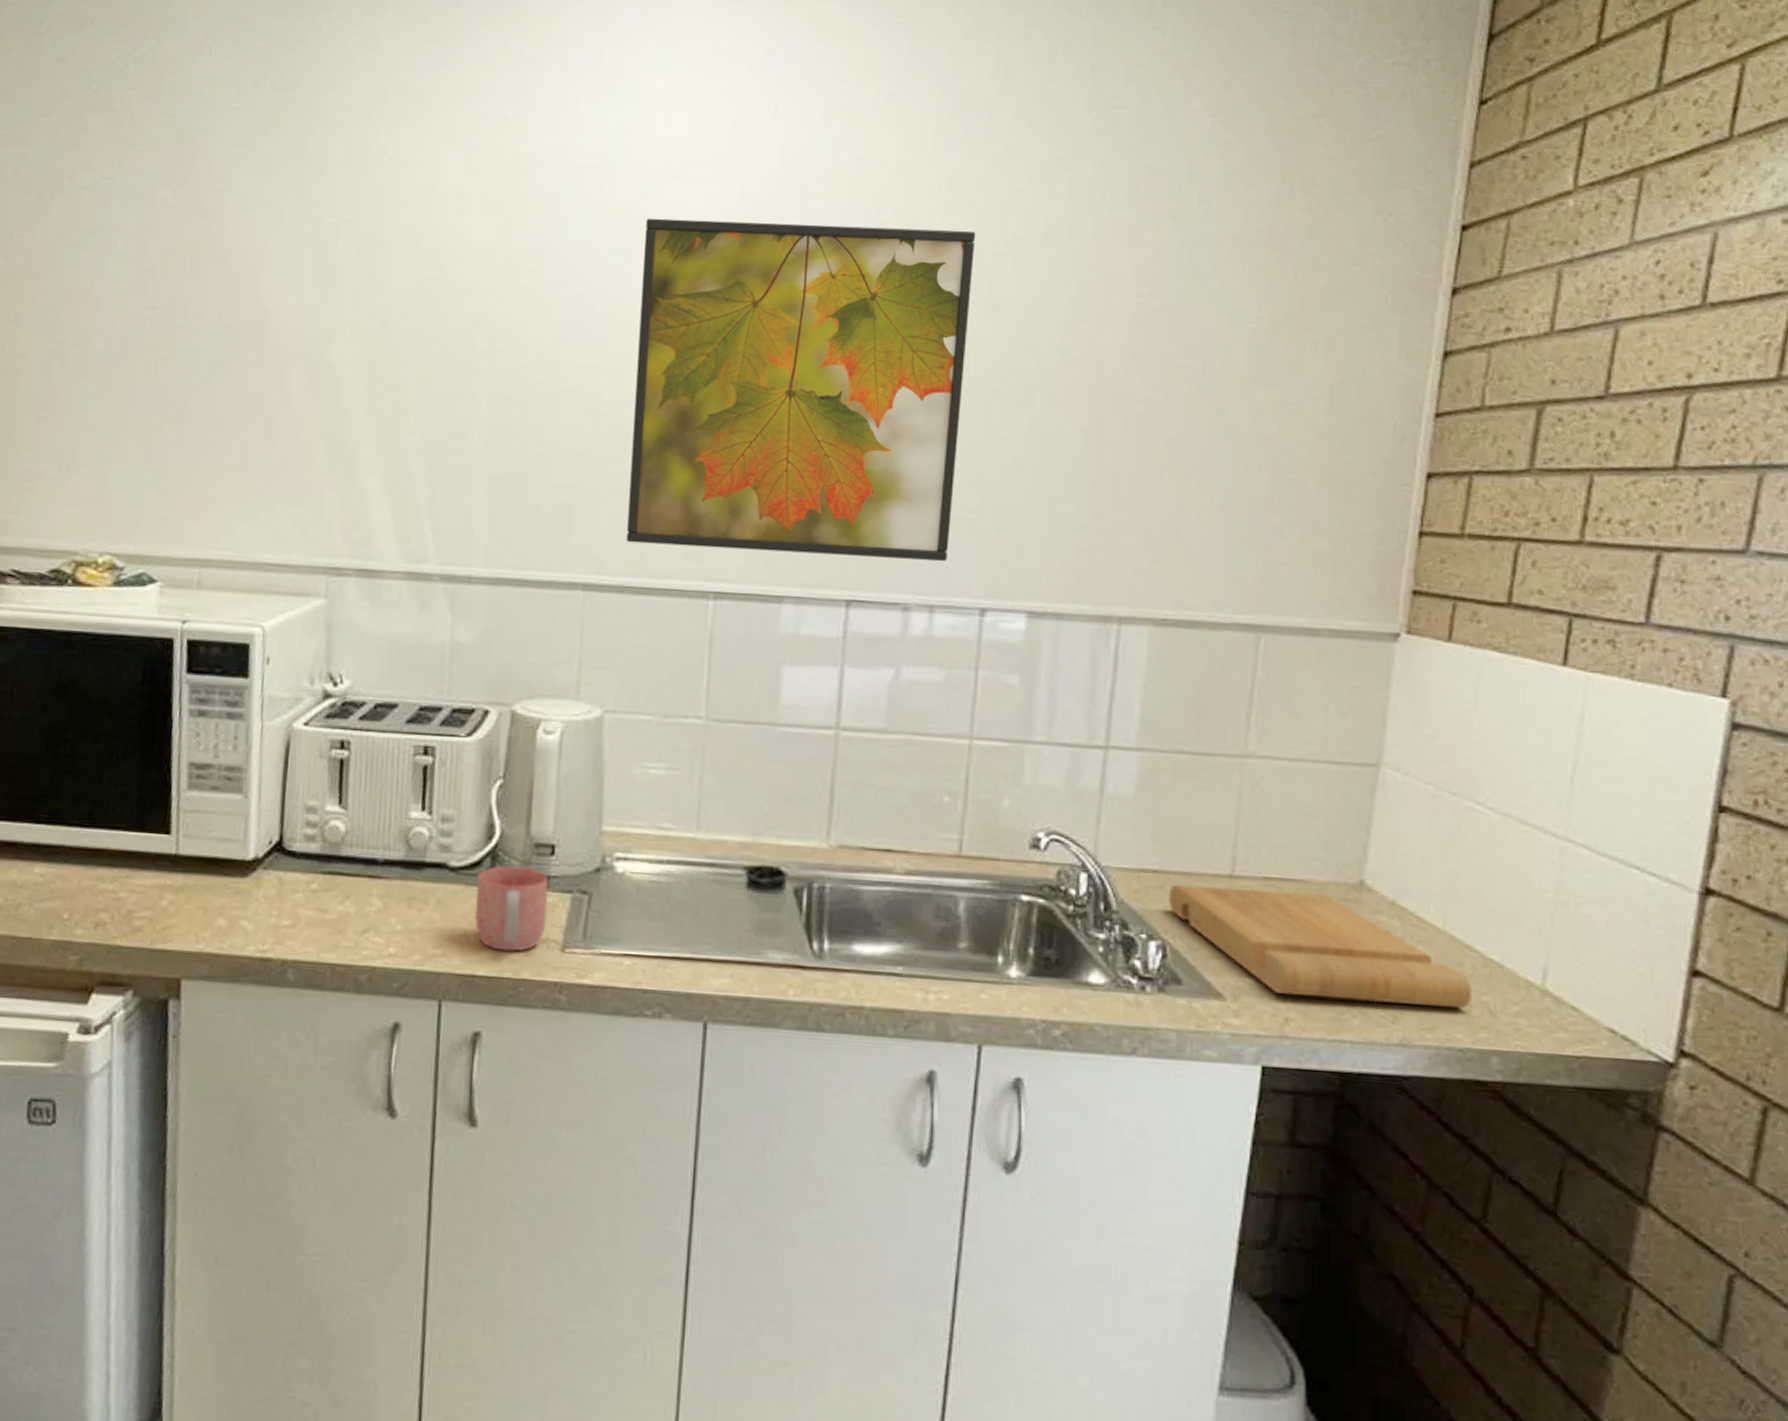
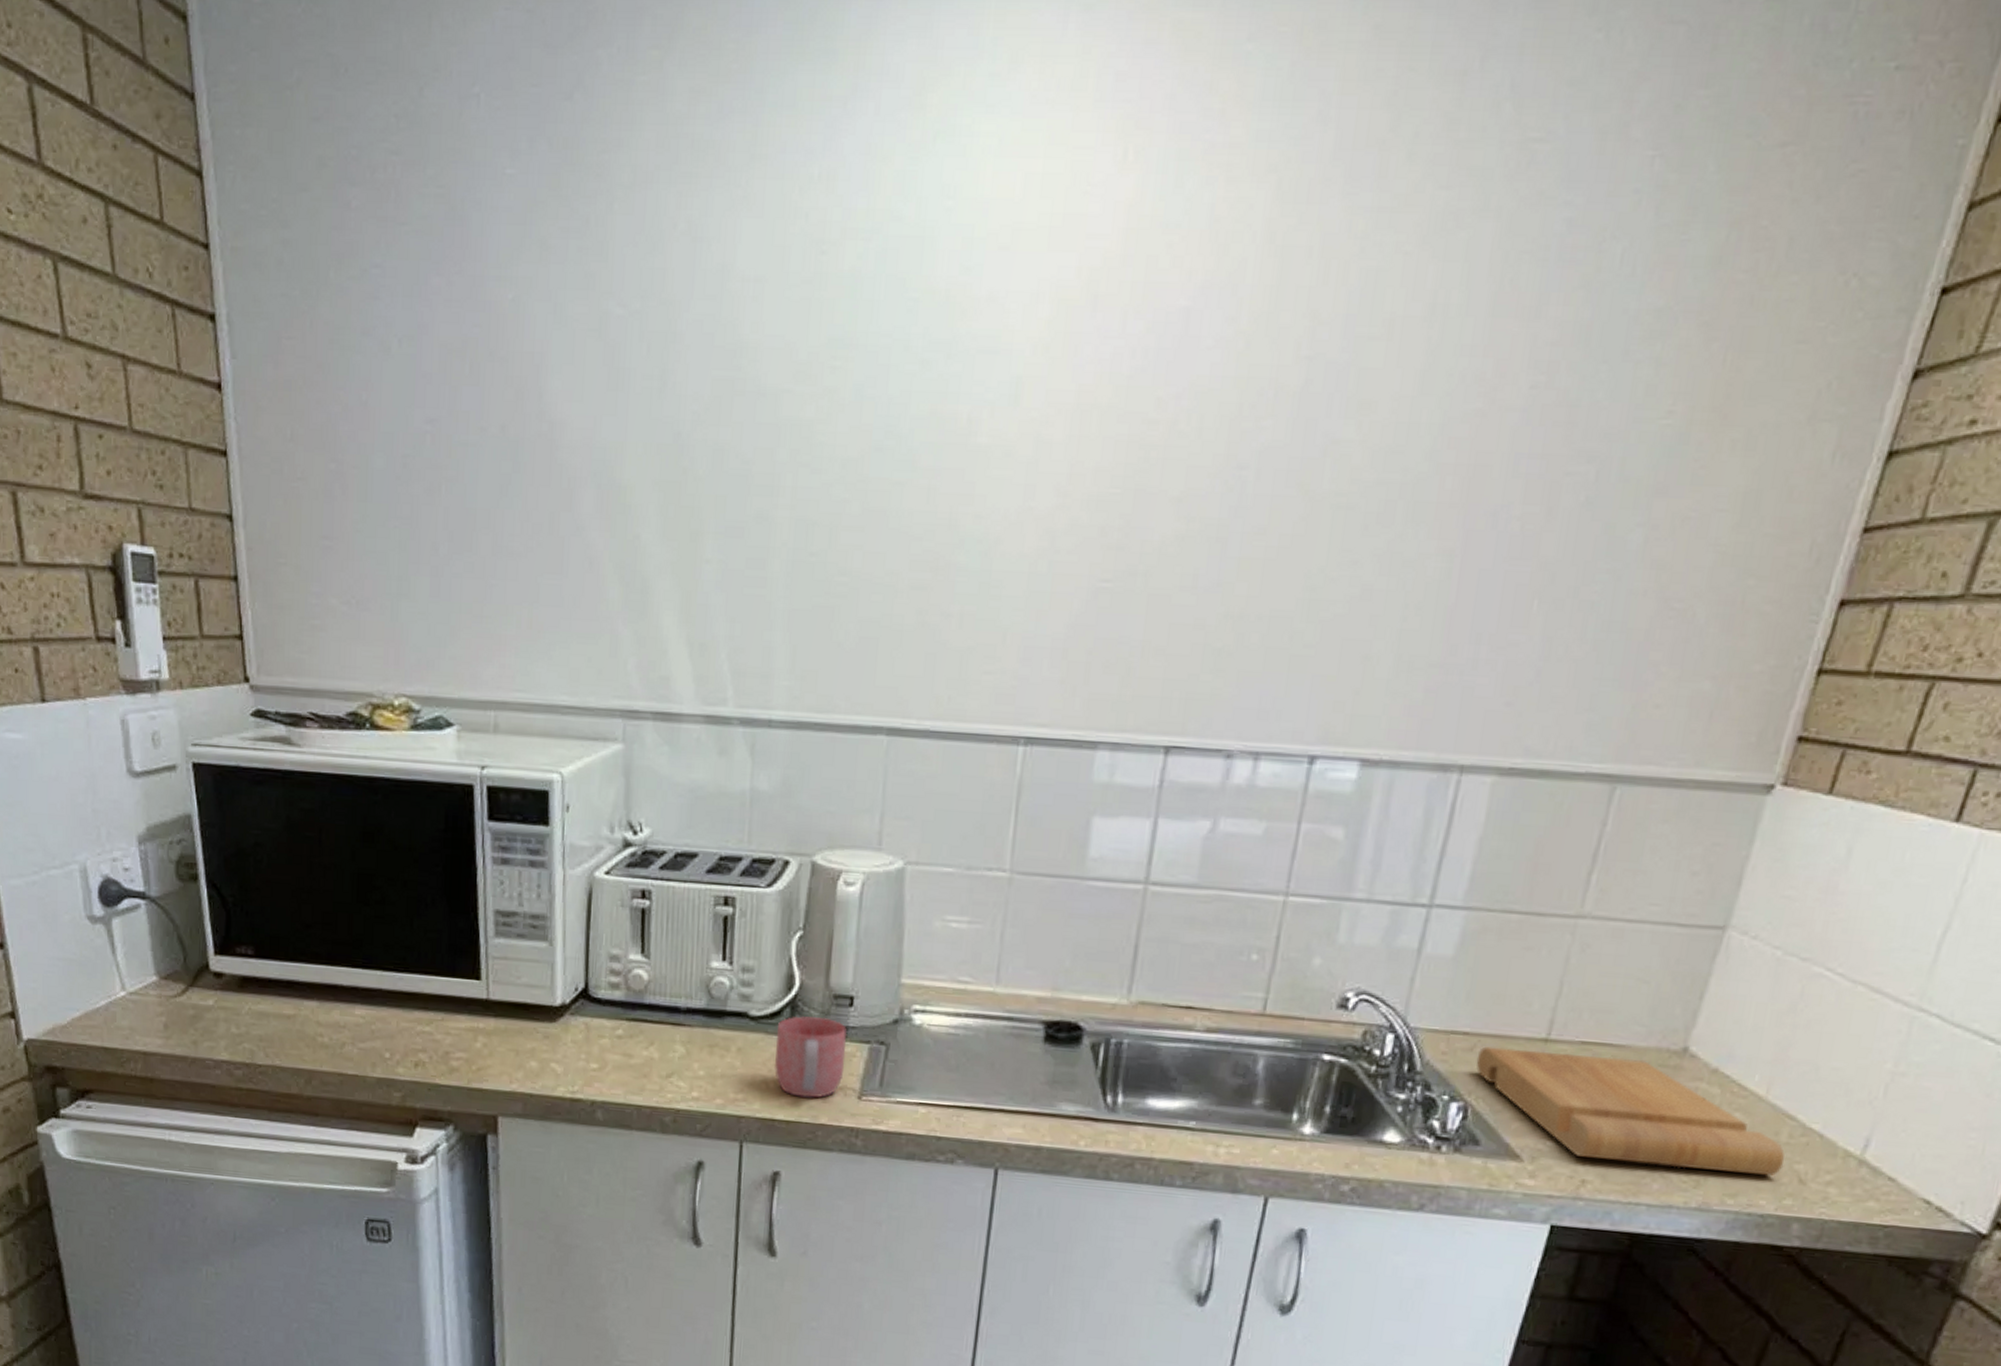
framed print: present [626,218,976,562] -> none [934,301,1348,705]

